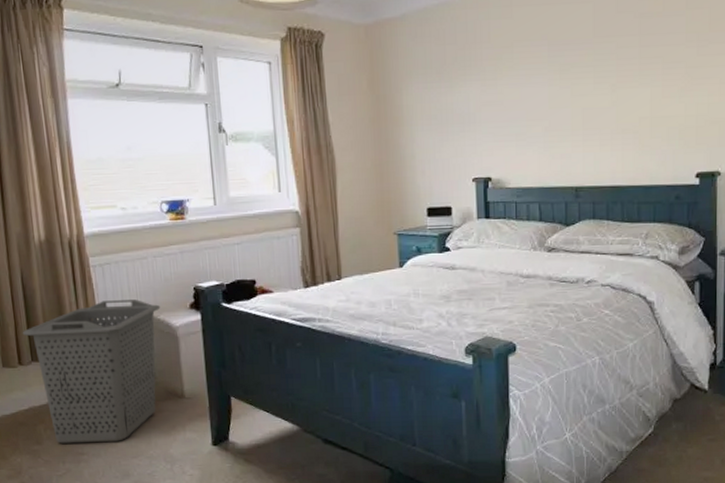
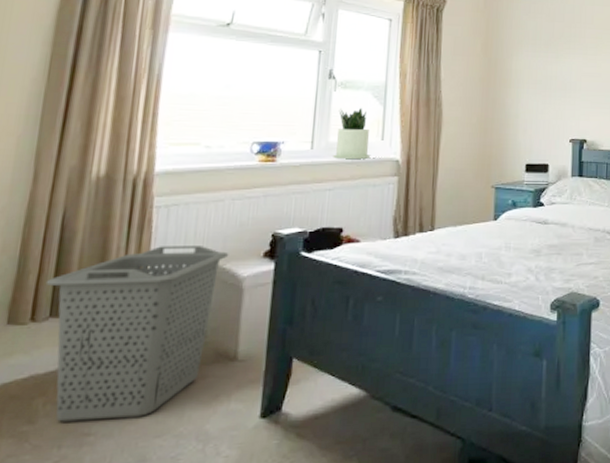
planter: none [233,159,271,214] -> present [332,107,371,160]

